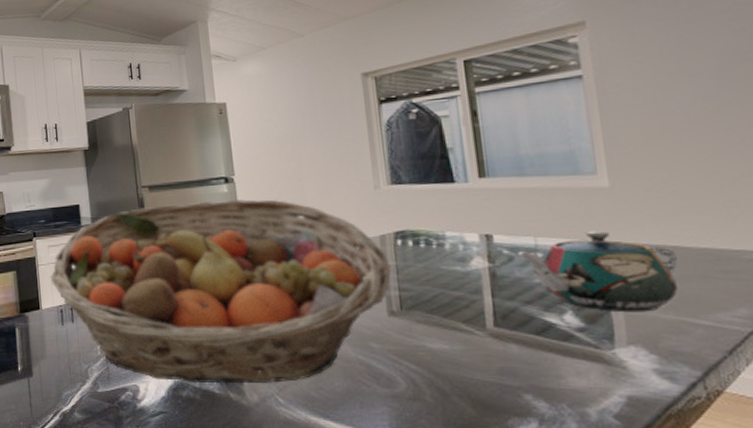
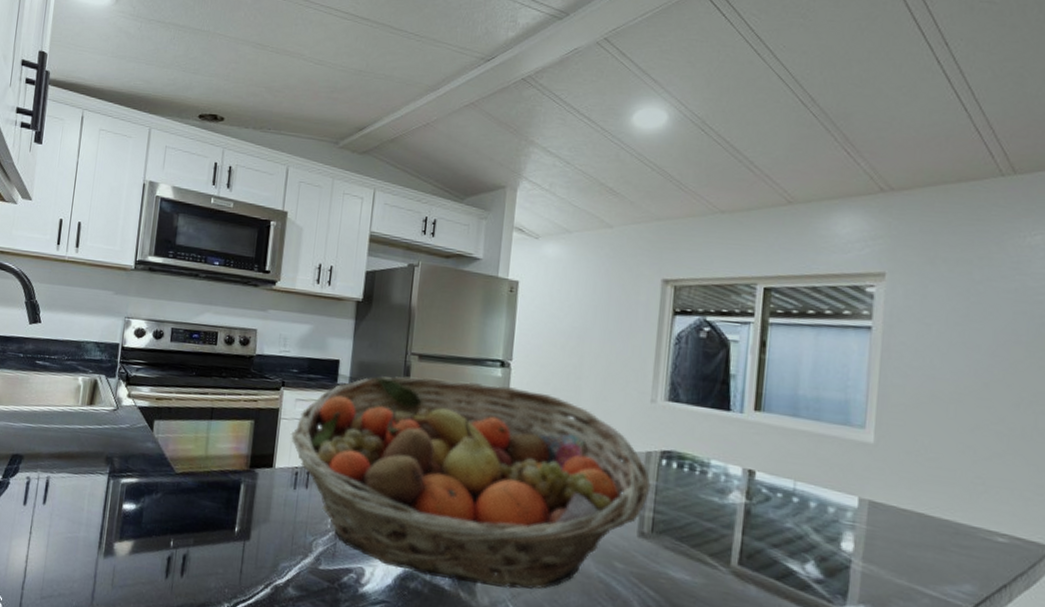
teapot: present [518,230,679,313] -> none [776,483,920,574]

